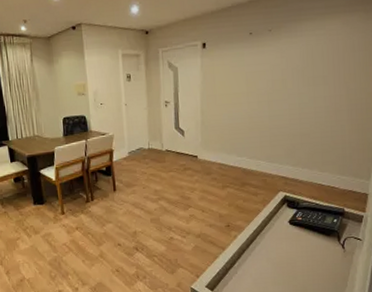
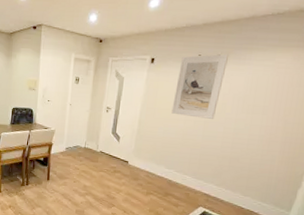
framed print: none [232,28,280,99] -> present [171,53,229,119]

